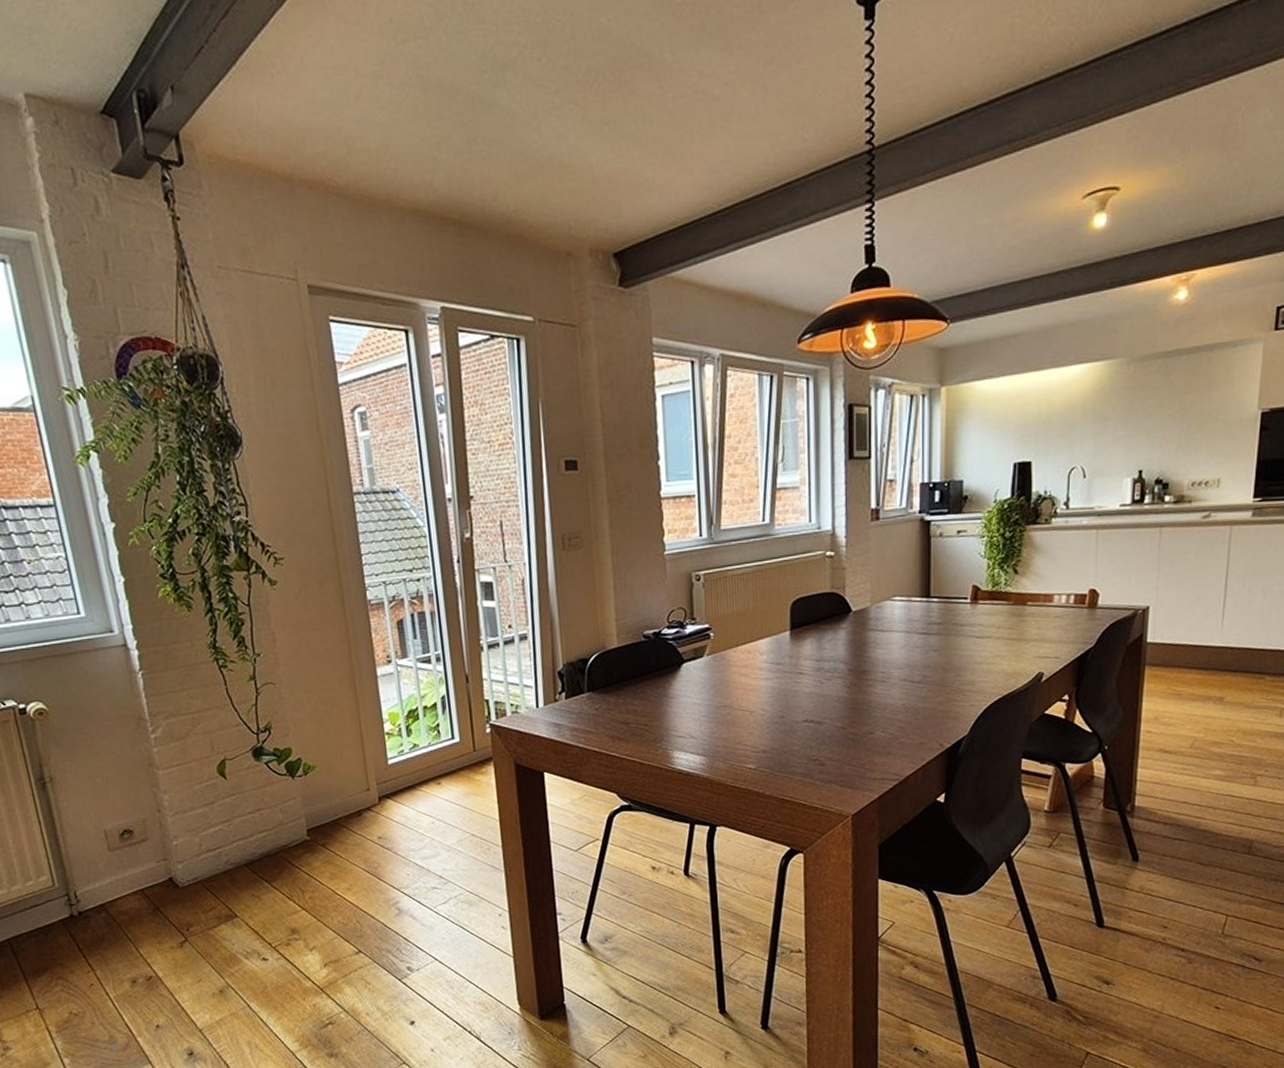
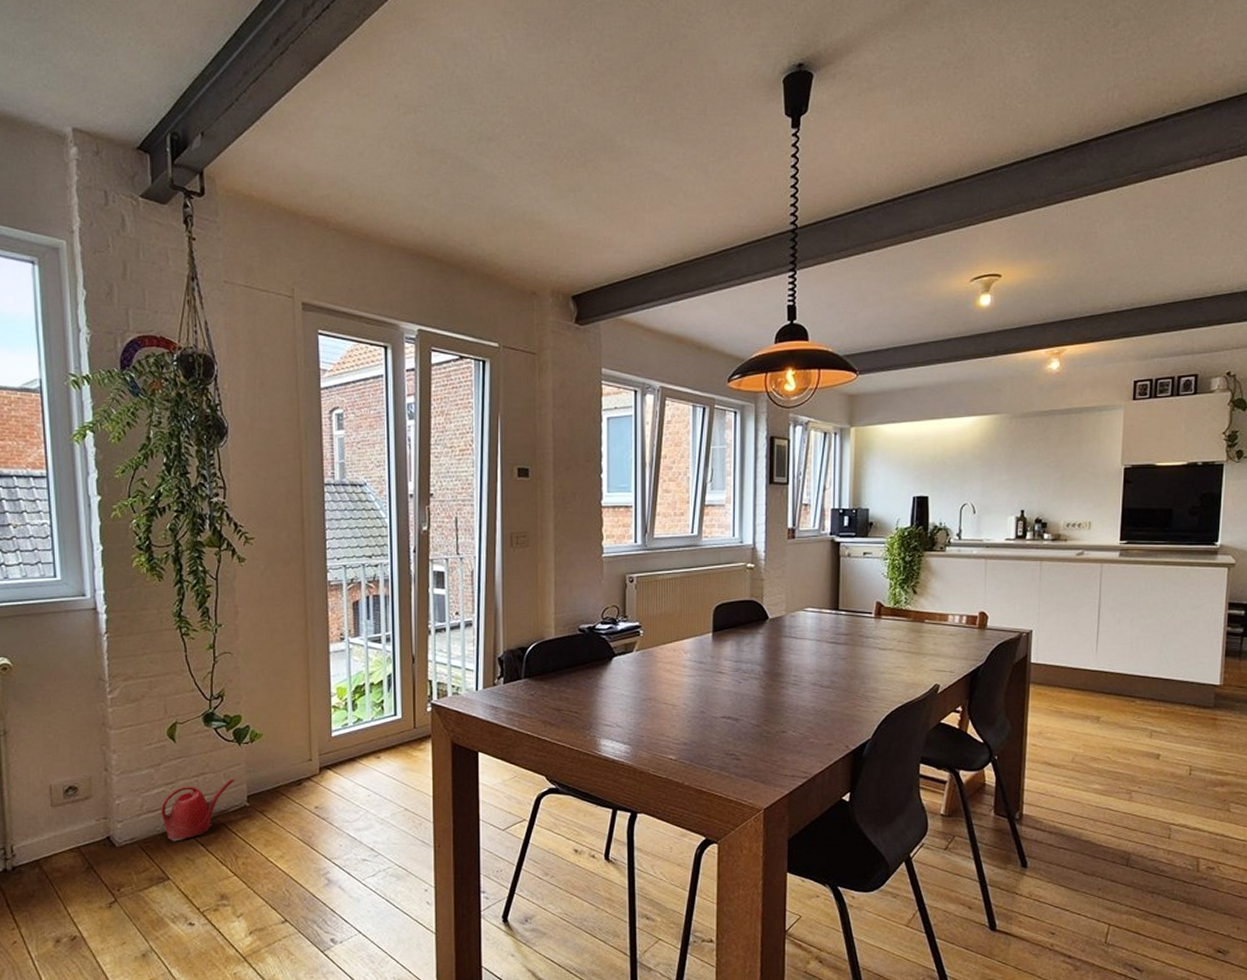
watering can: none [220,813,293,880] -> present [161,778,235,842]

